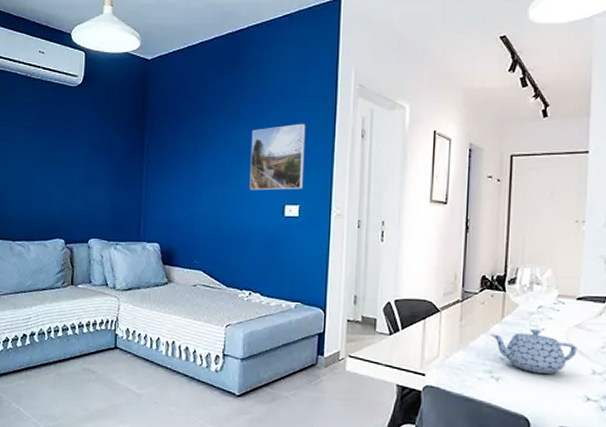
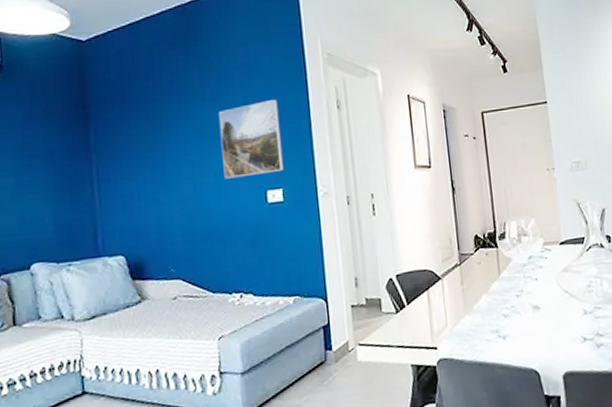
teapot: present [489,328,578,374] -> none [490,279,569,324]

